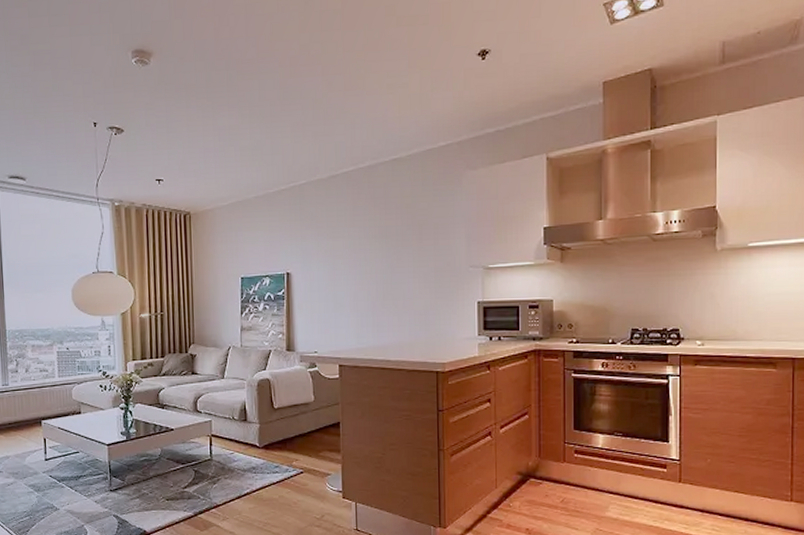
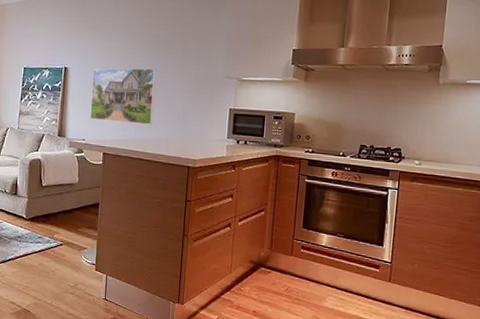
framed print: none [319,265,393,329] -> present [90,68,156,125]

